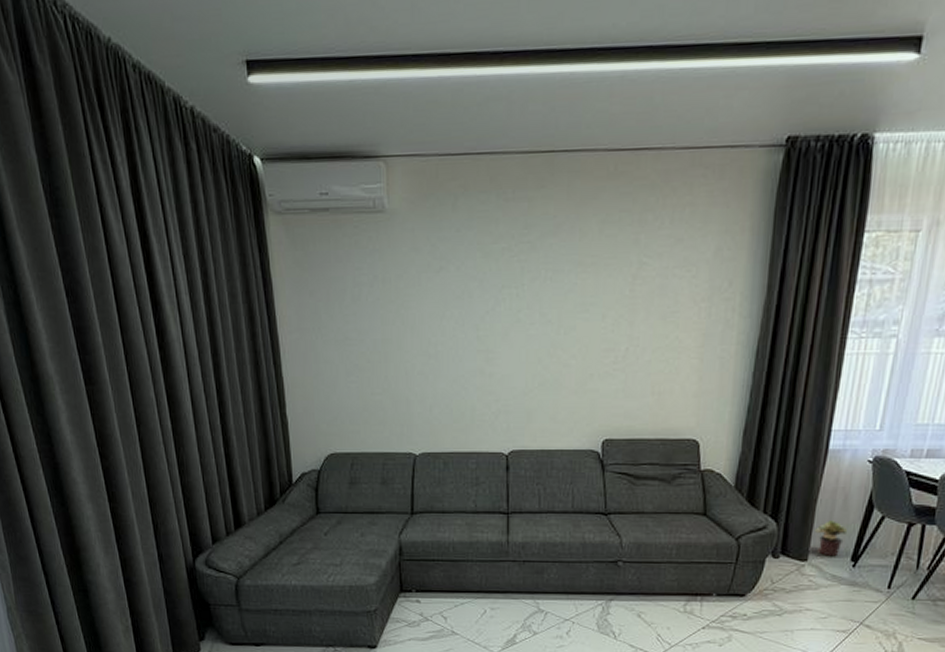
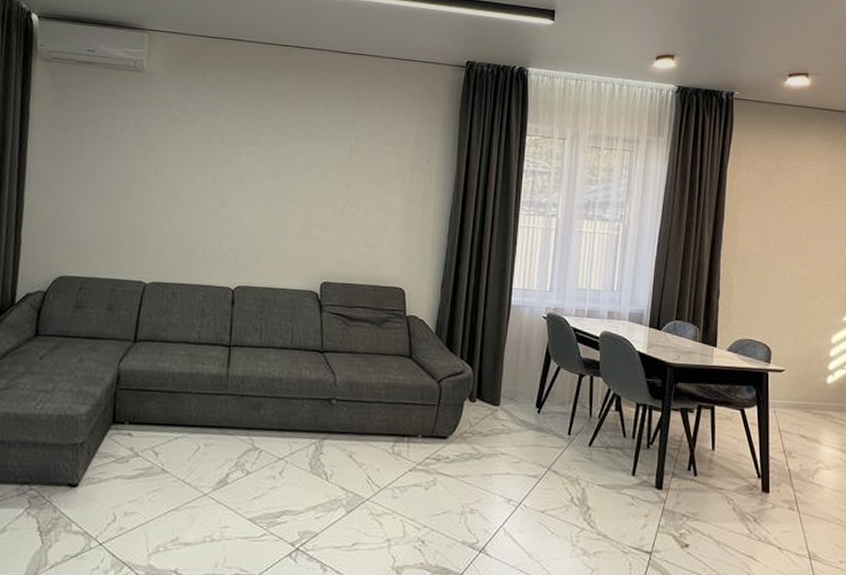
potted plant: present [814,520,847,557] -> none [503,368,530,403]

